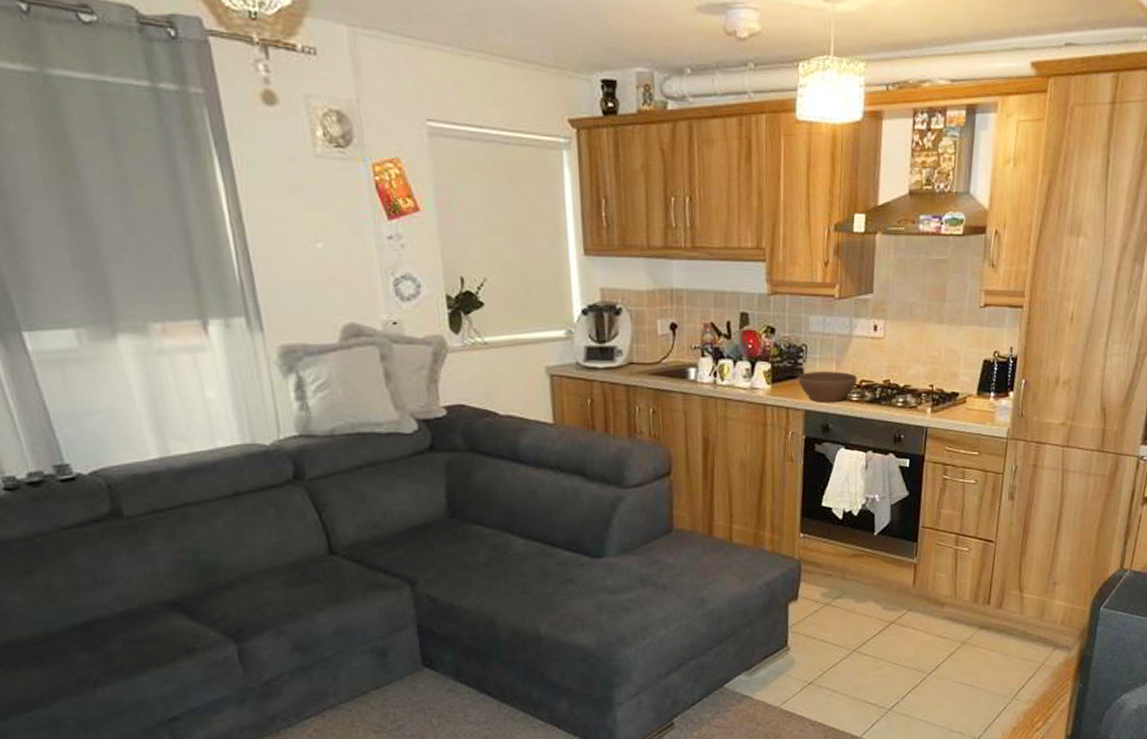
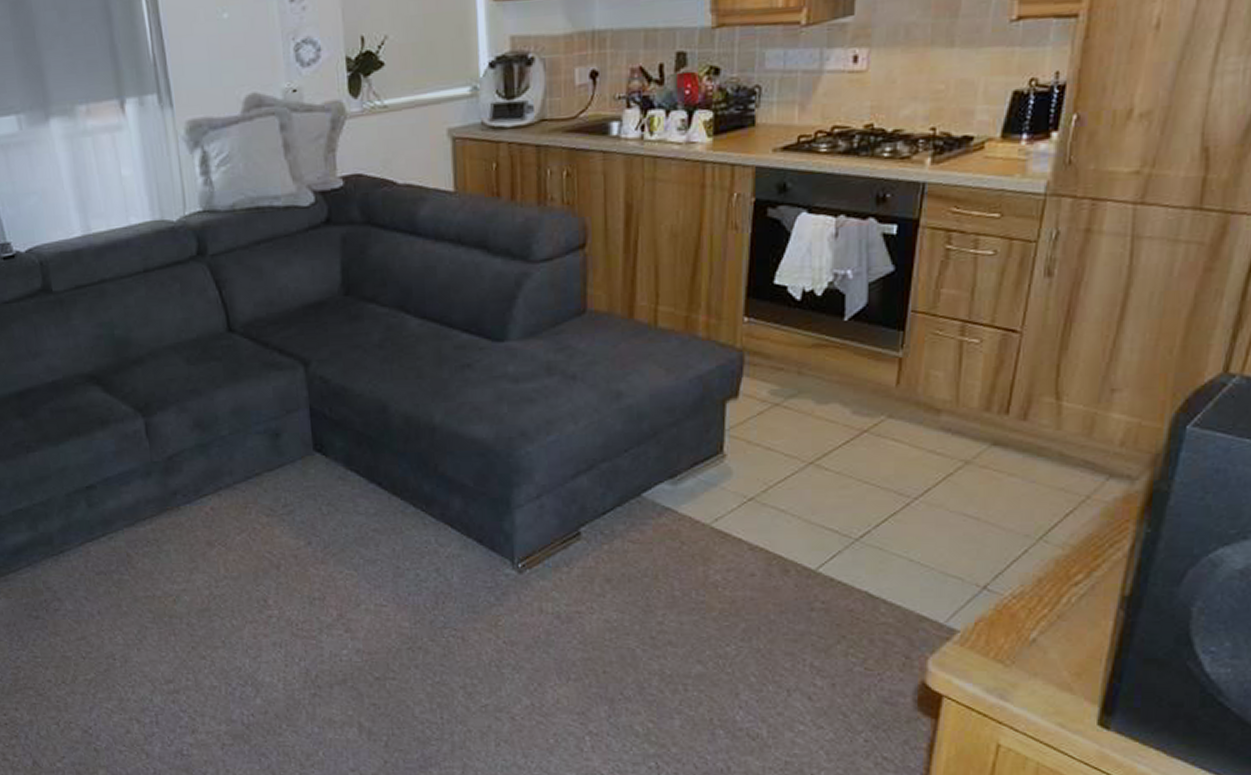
bowl: present [798,371,858,404] -> none [748,116,828,158]

